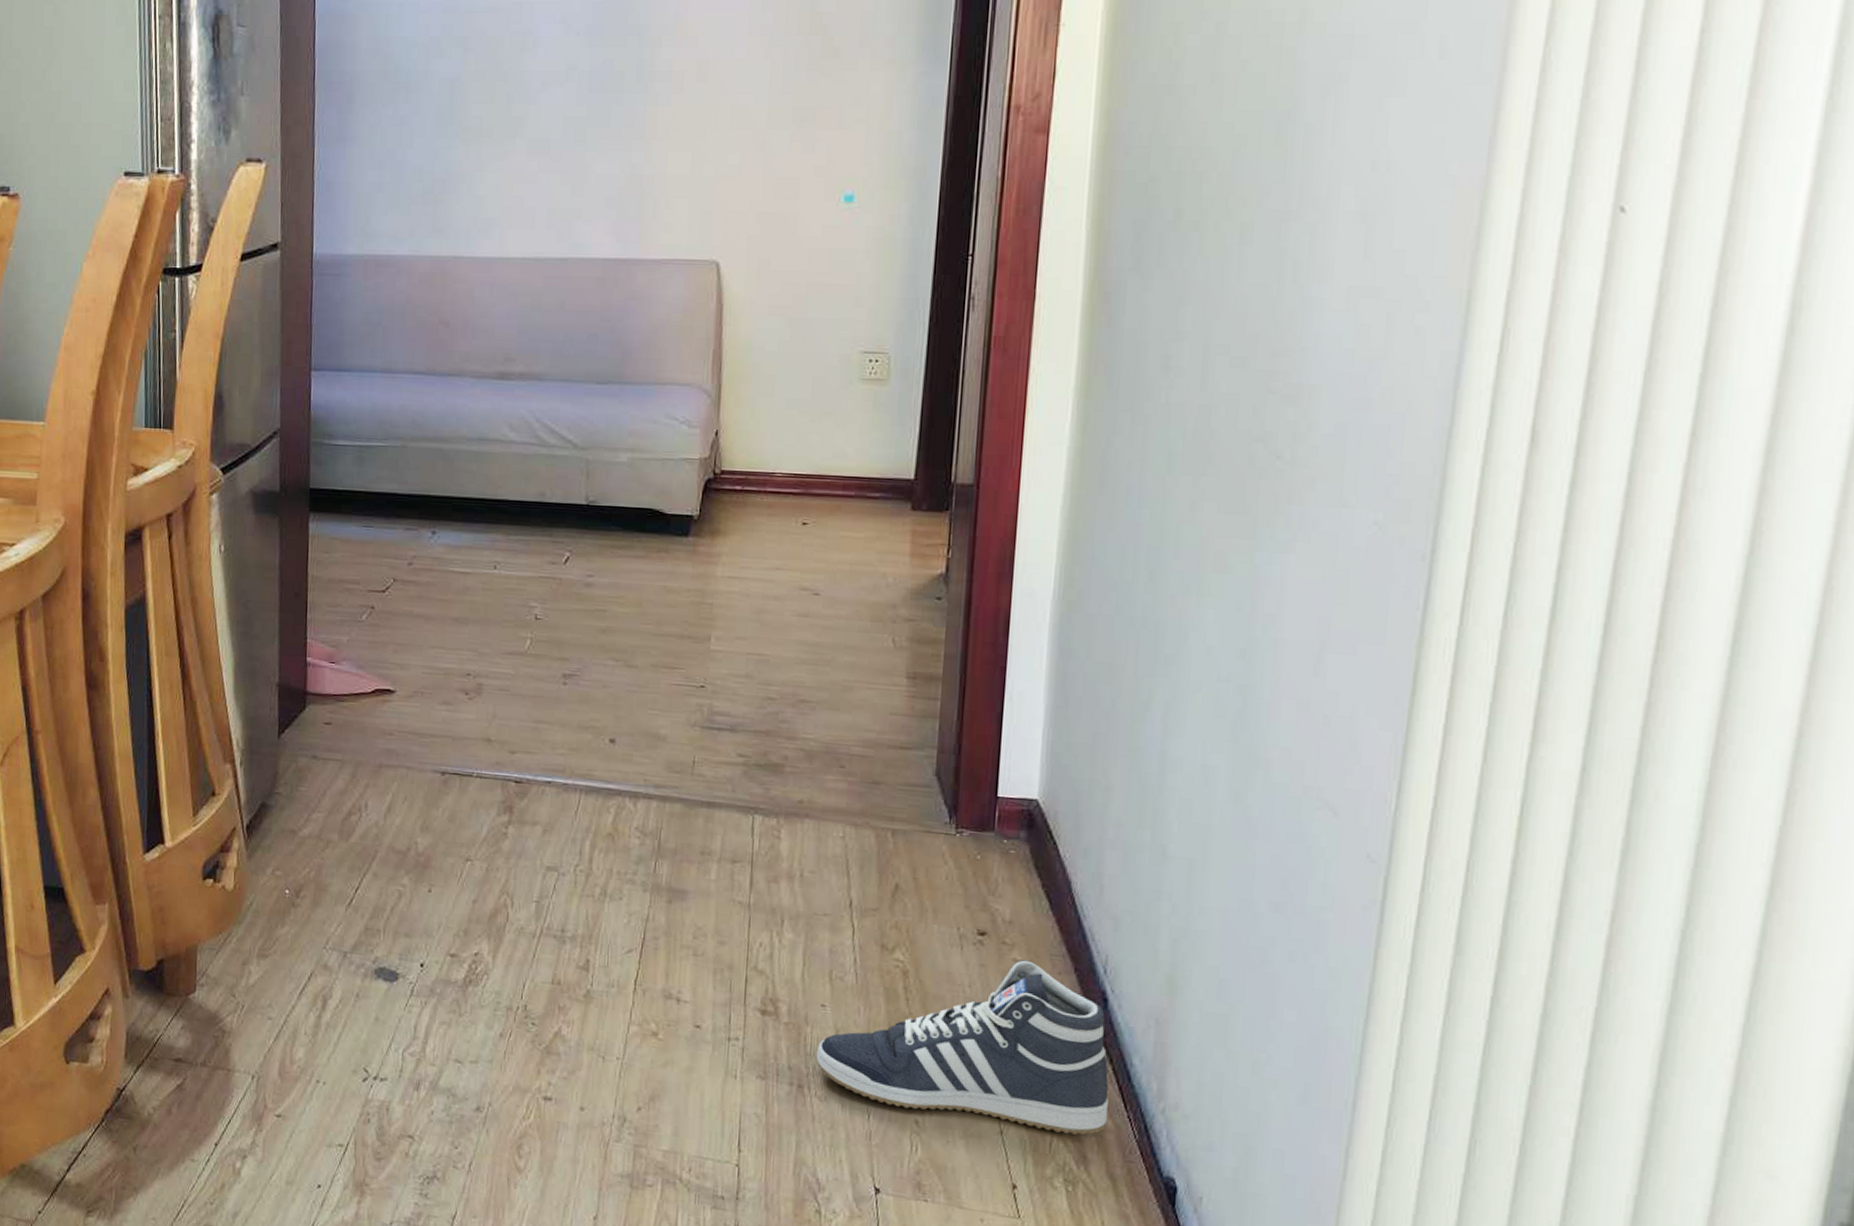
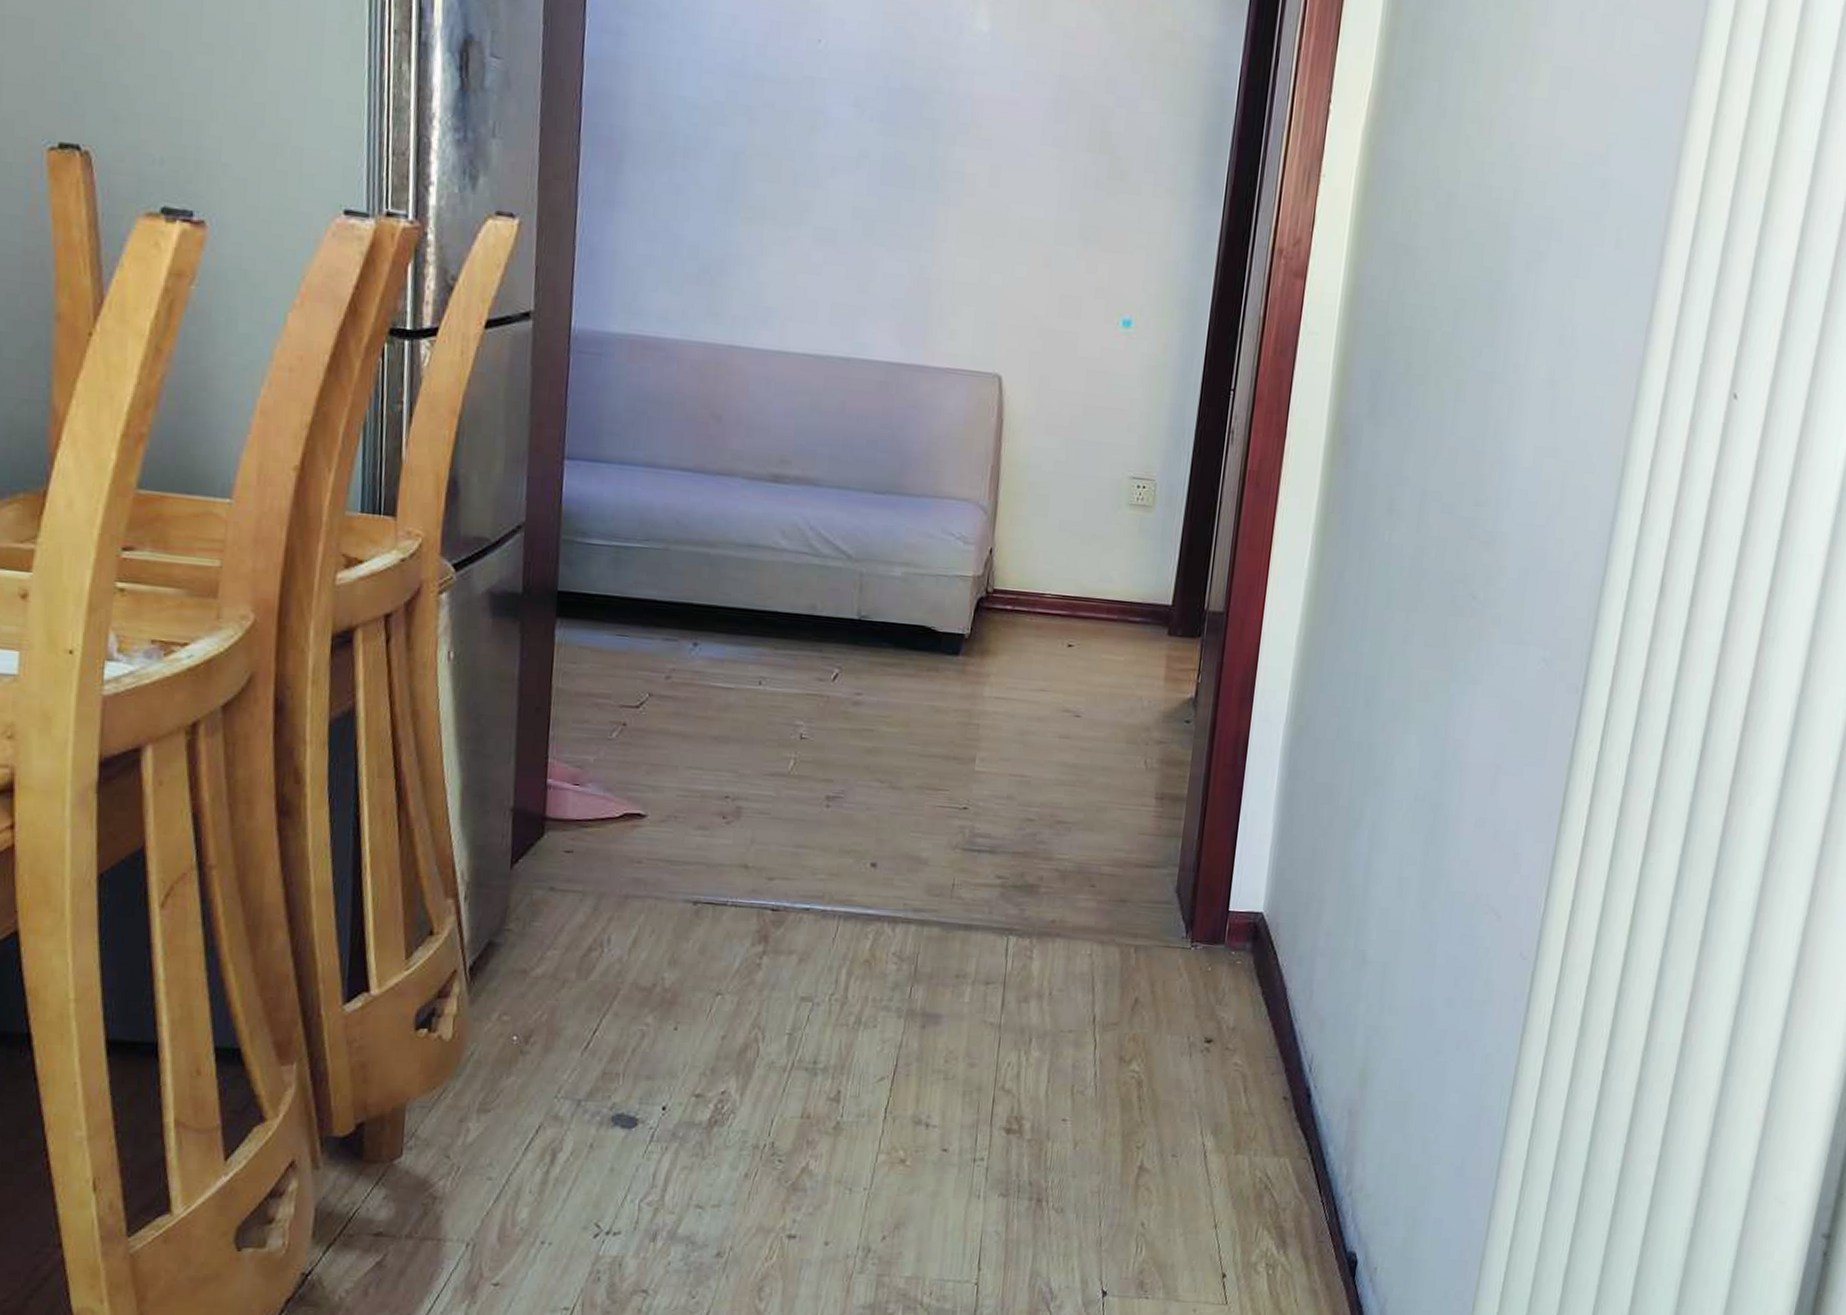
sneaker: present [816,959,1109,1136] -> none [1055,1063,1308,1222]

